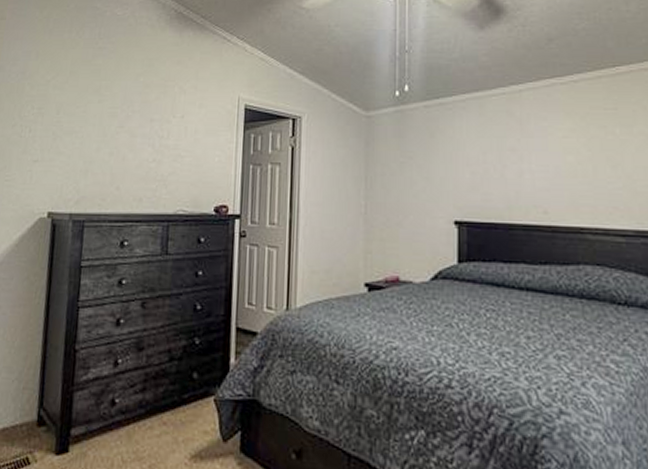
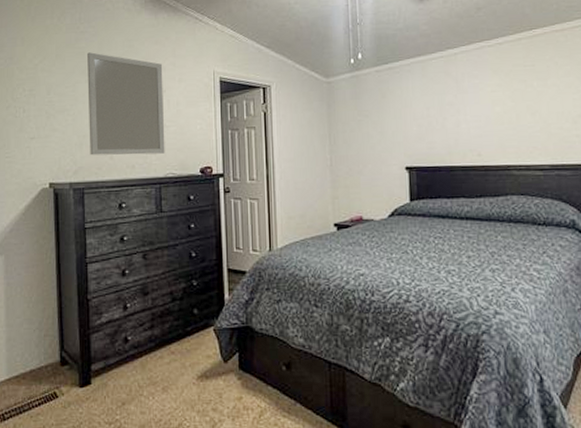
home mirror: none [95,70,183,187] -> present [87,52,165,156]

